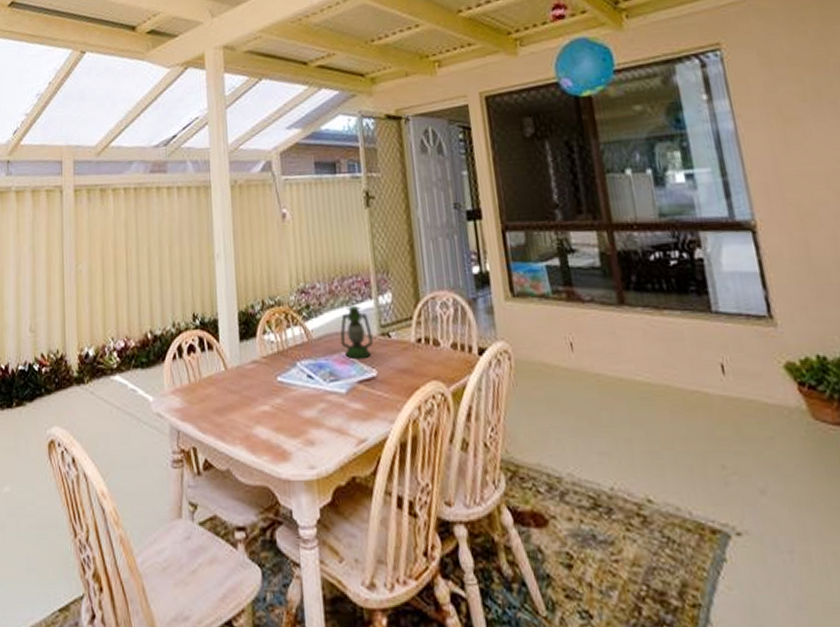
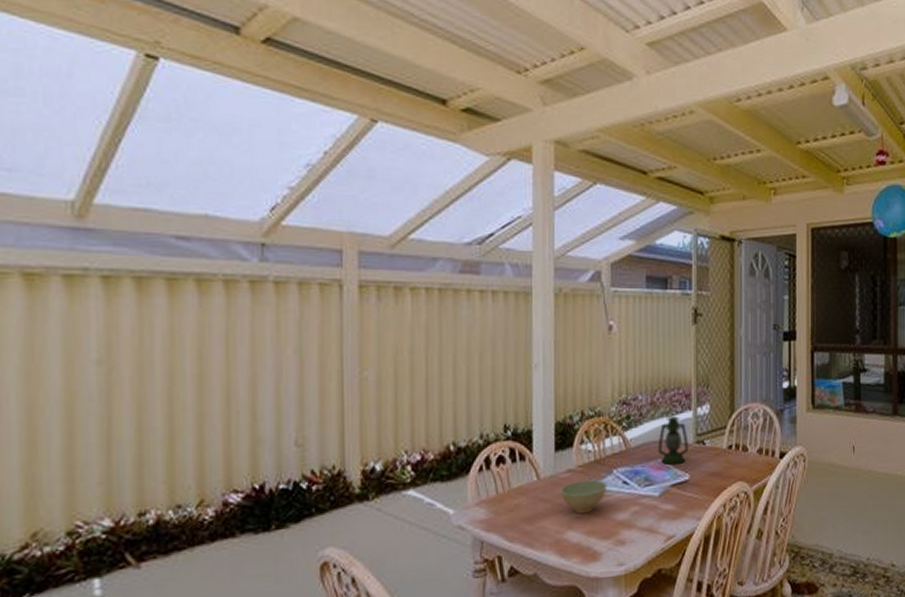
bowl: none [246,371,292,409] -> present [560,479,607,514]

